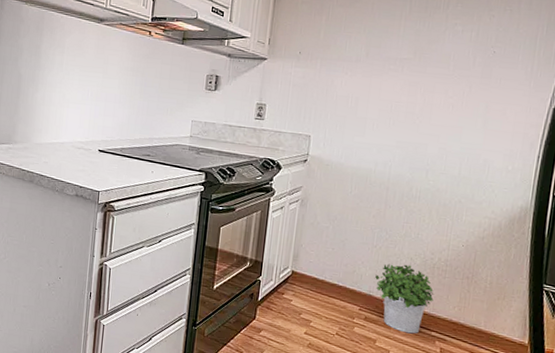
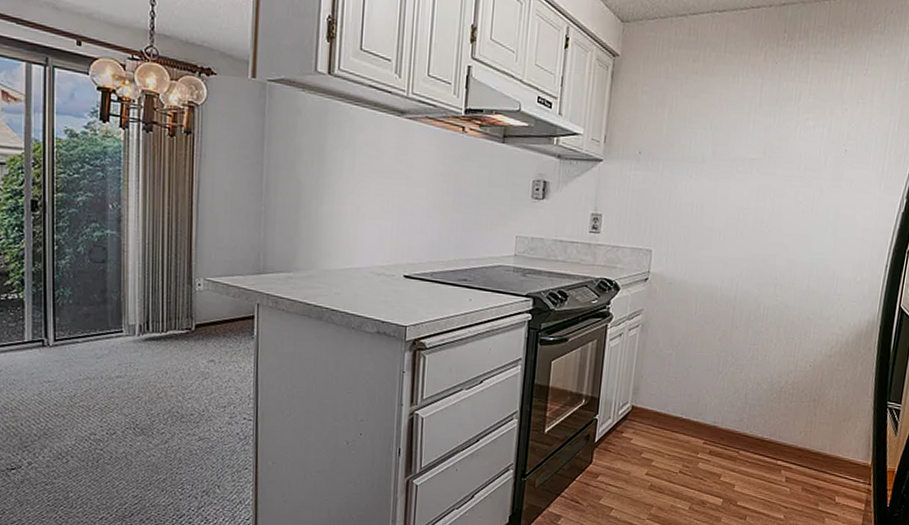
potted plant: present [374,263,434,334] -> none [719,390,781,465]

